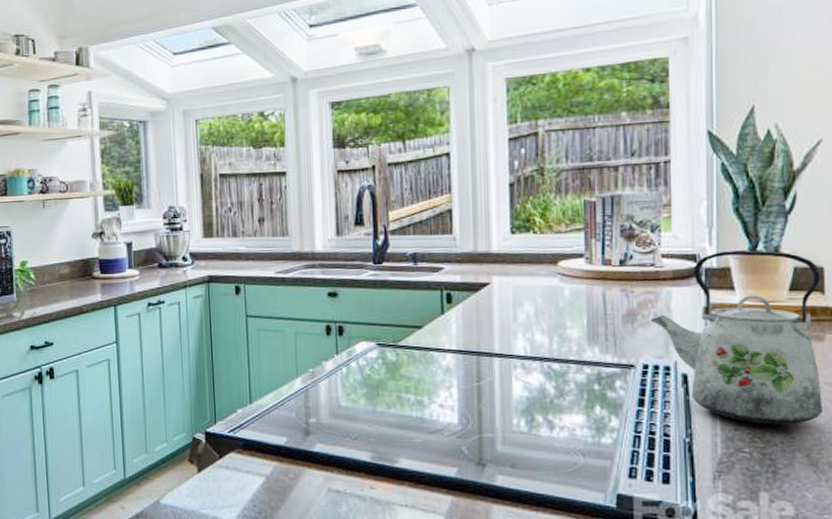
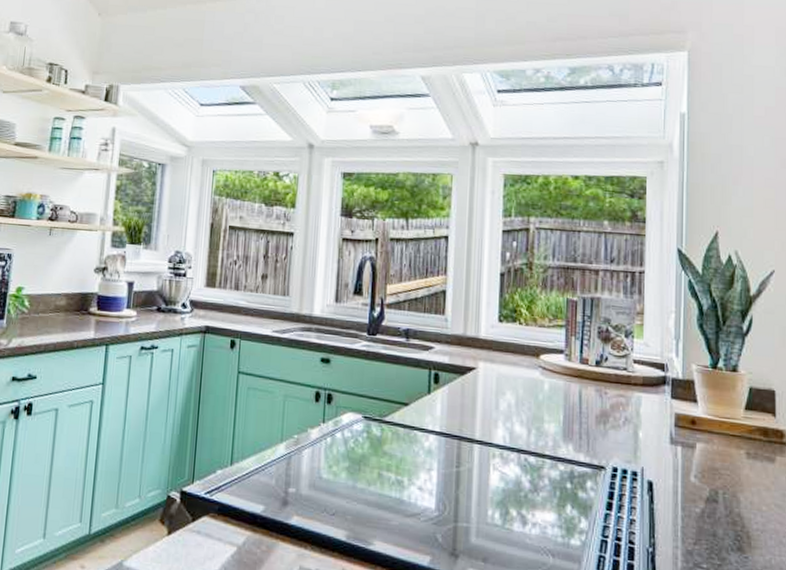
kettle: present [650,250,824,425] -> none [621,364,774,544]

